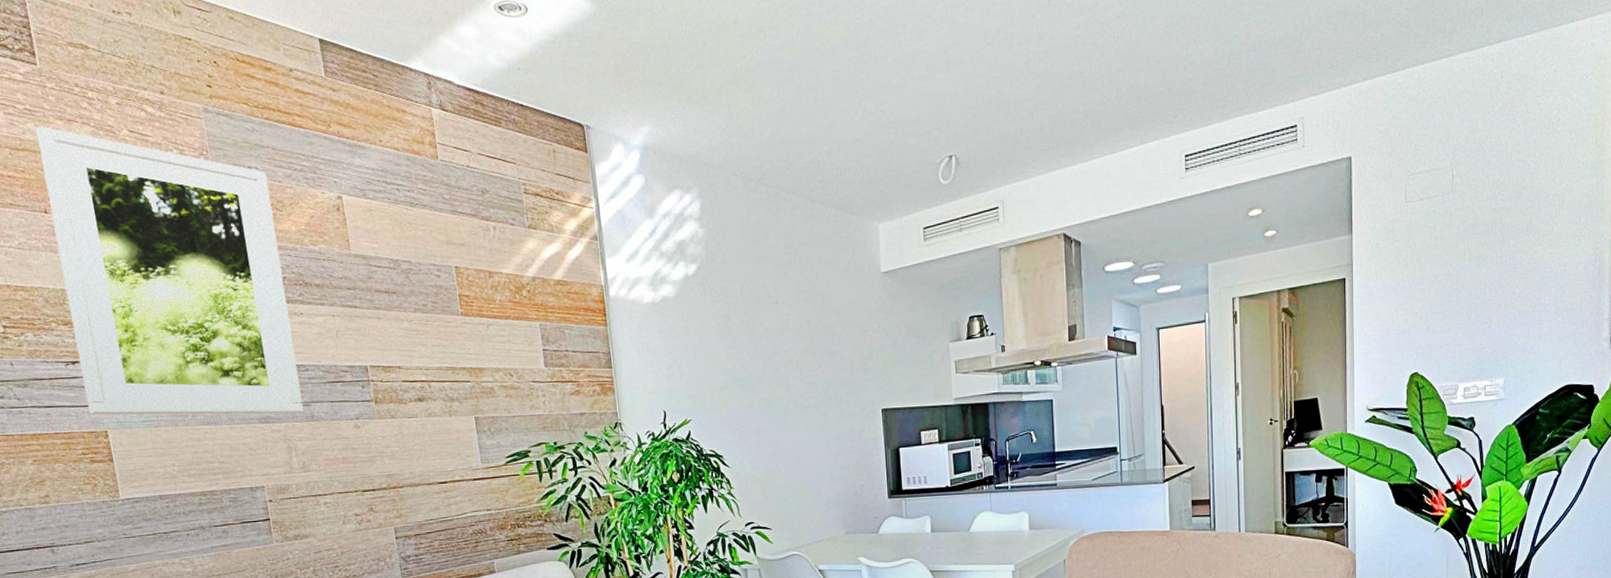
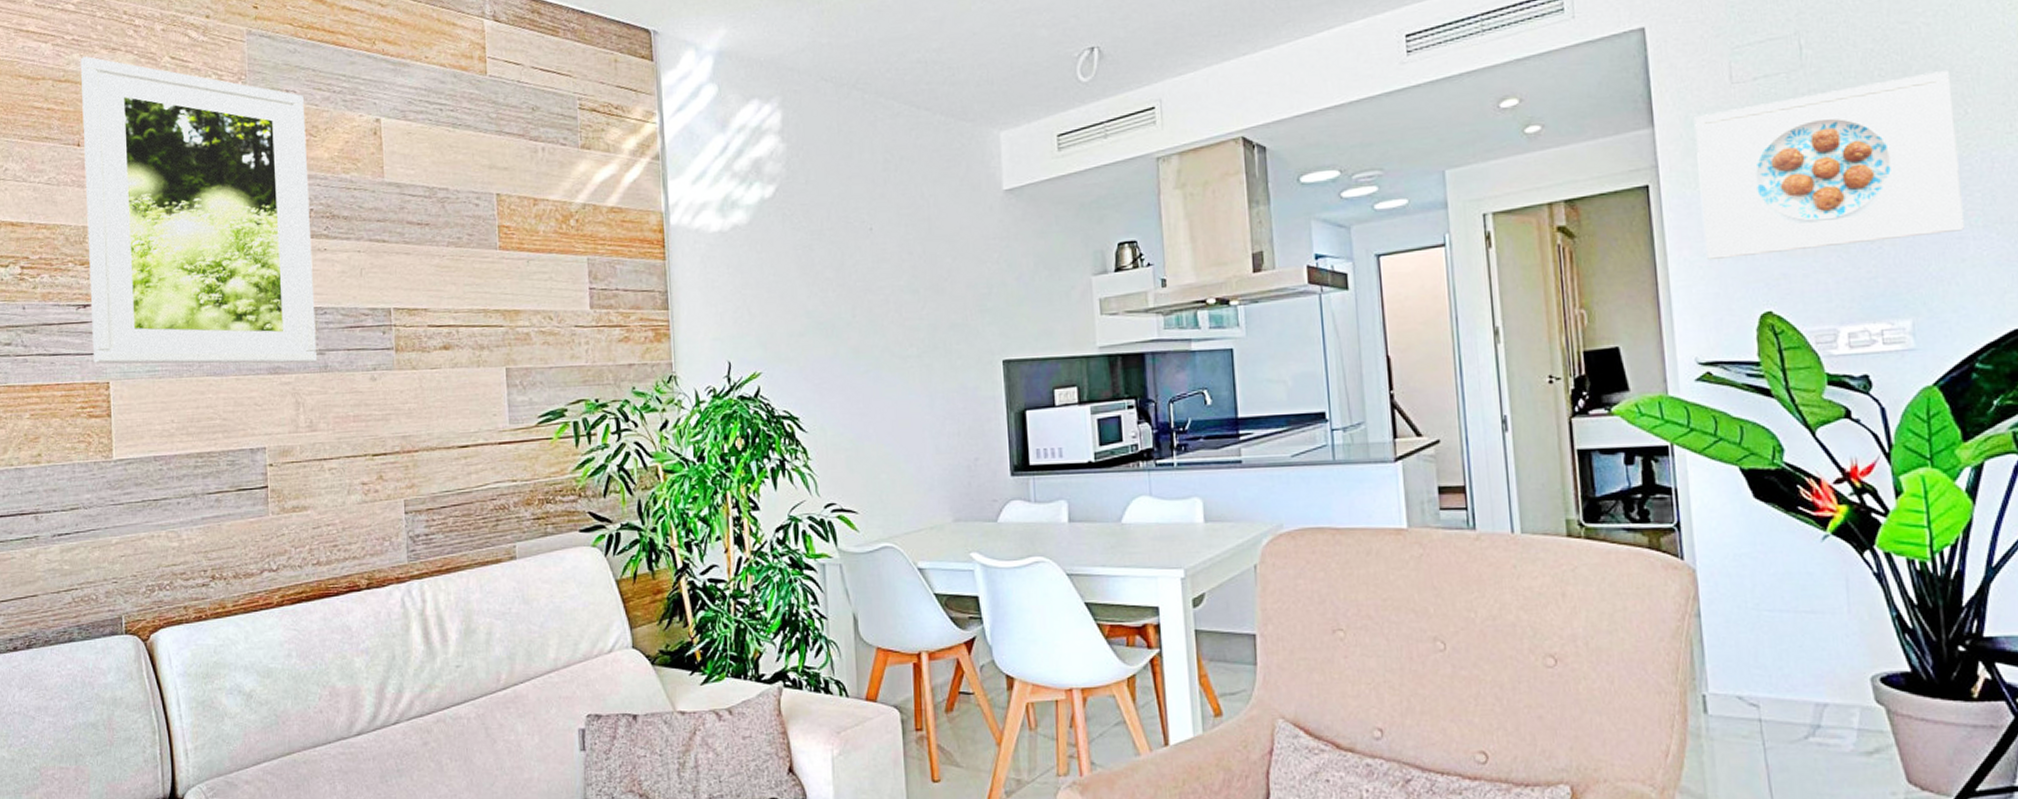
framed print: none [1379,197,1546,334] -> present [1694,69,1964,259]

